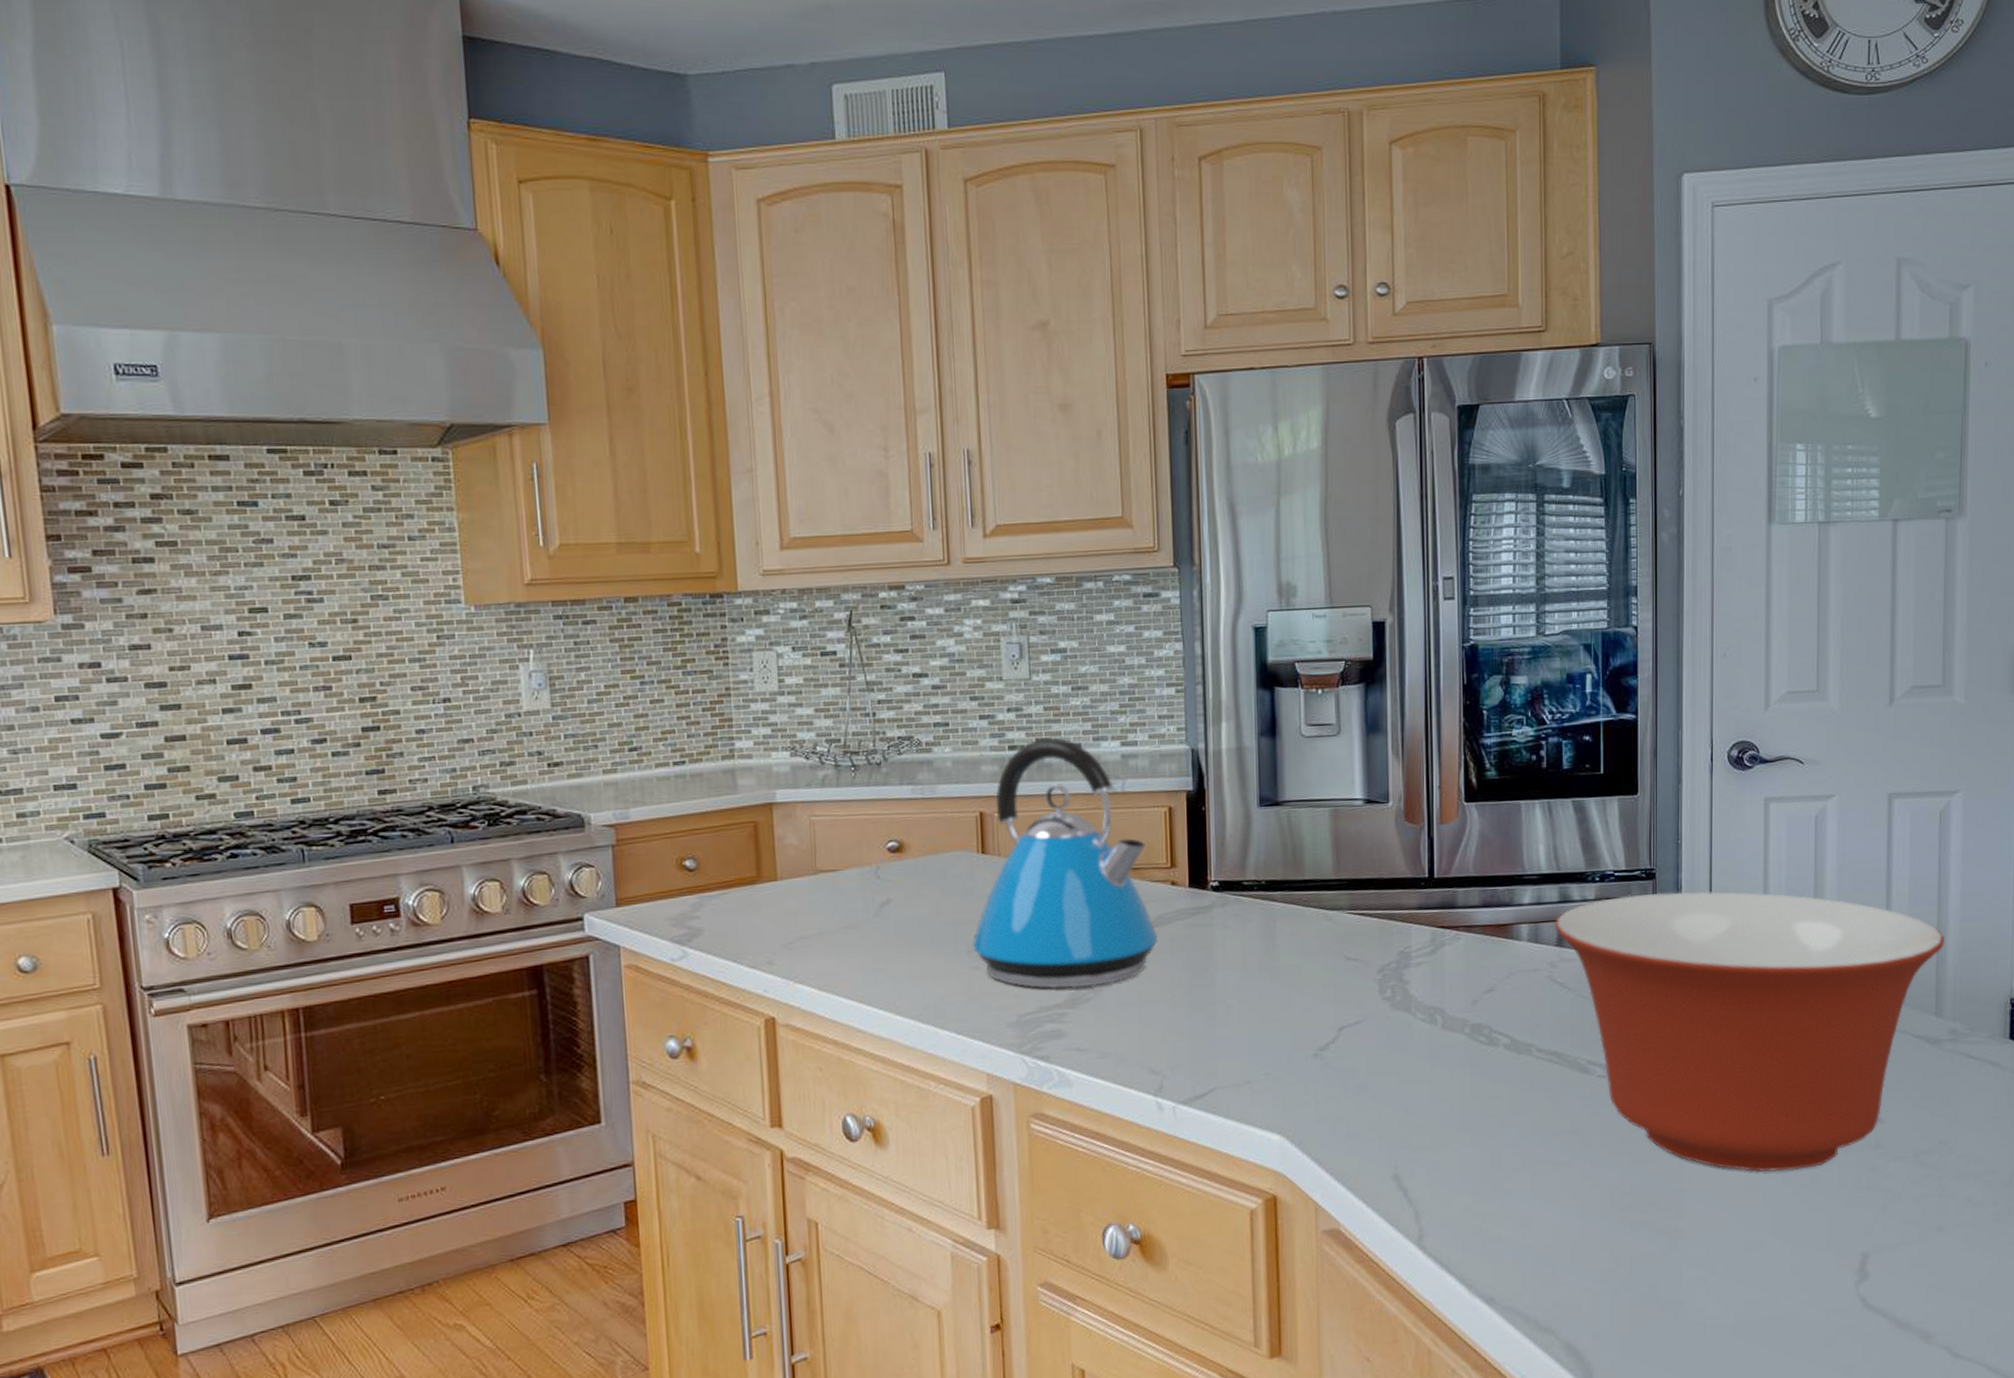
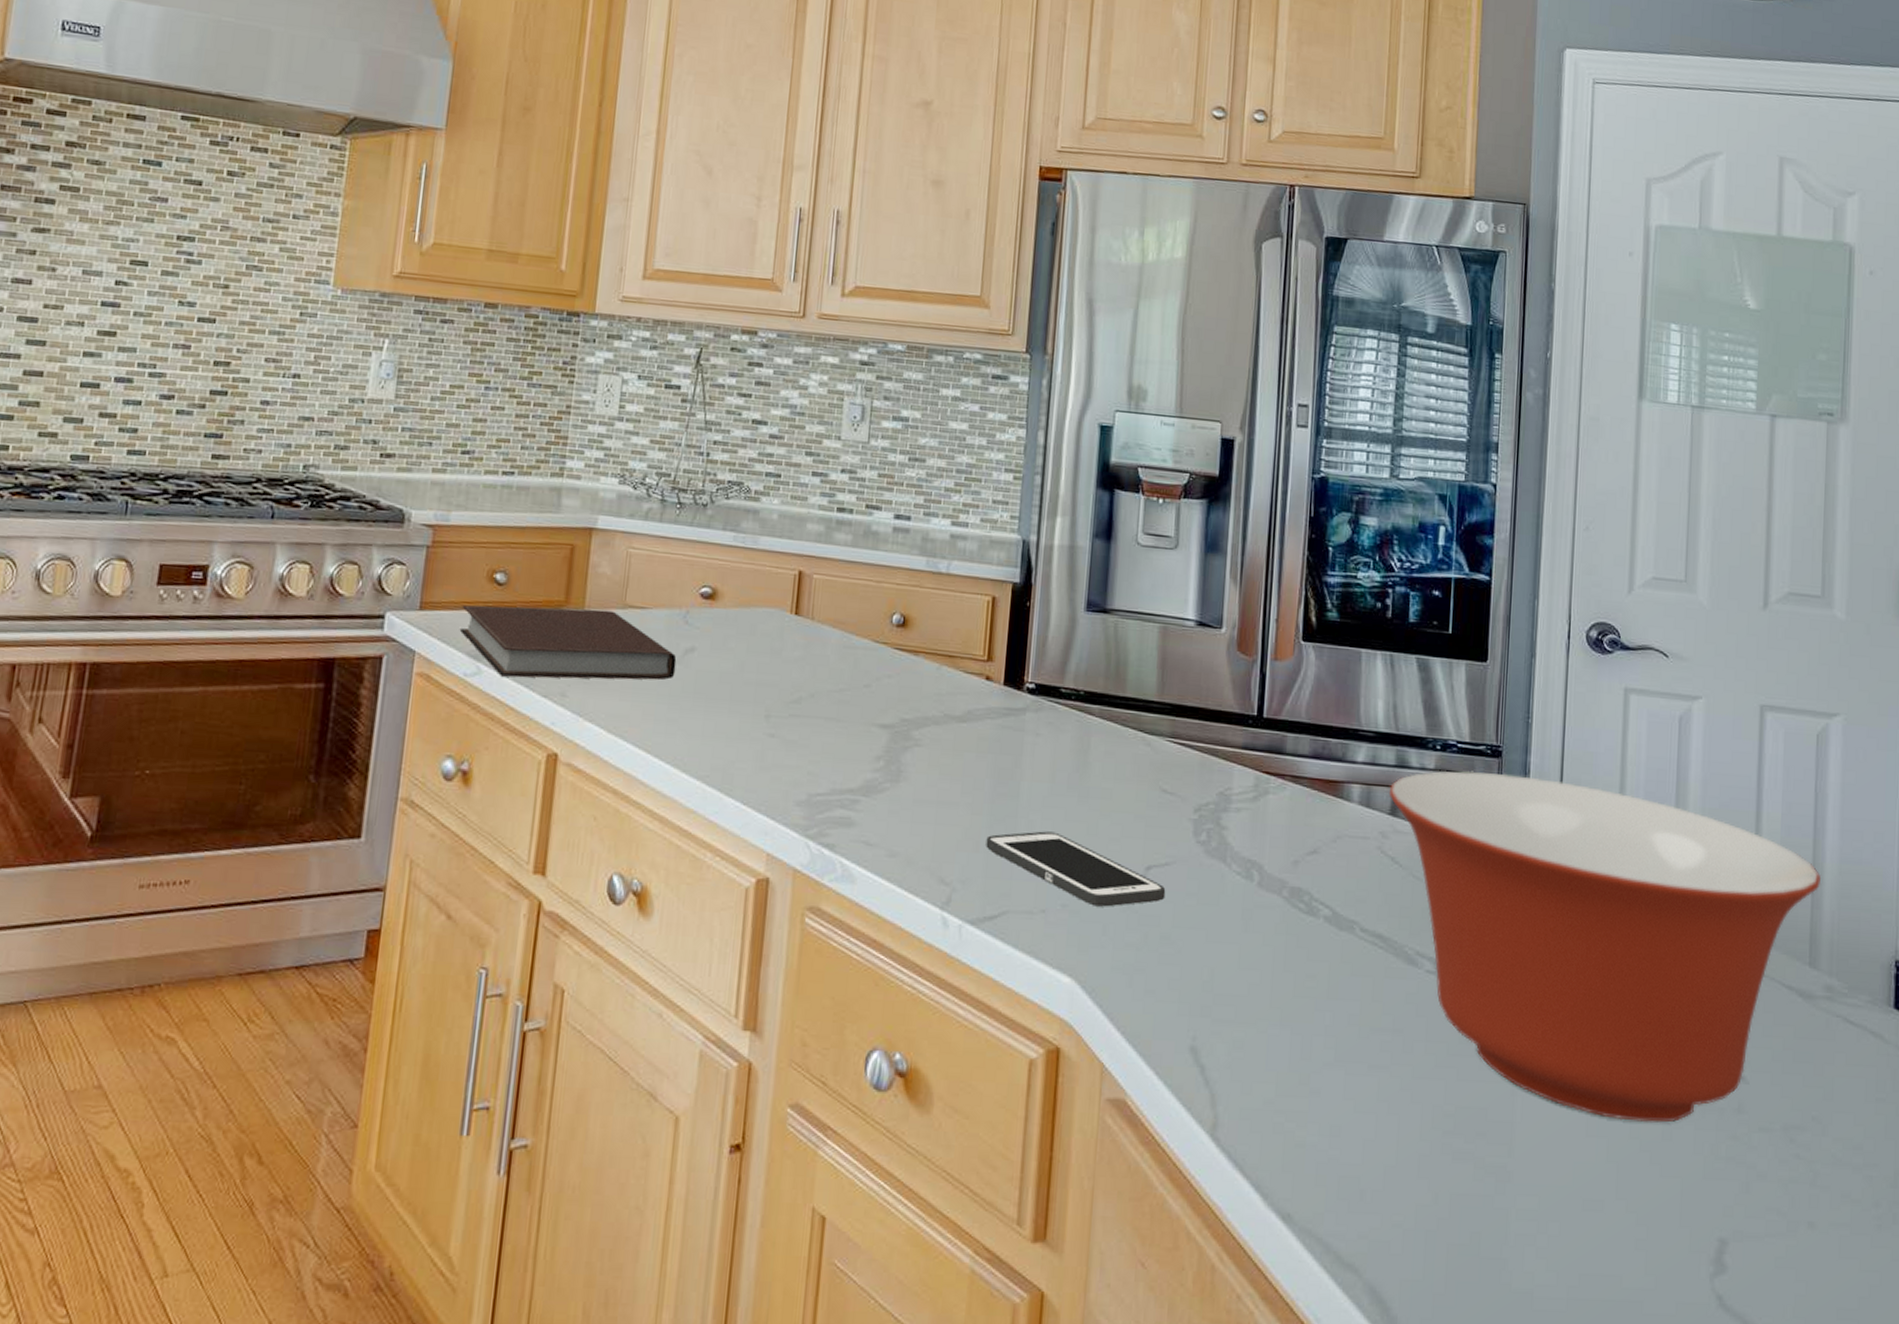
notebook: none [657,878,875,956] -> present [459,605,677,680]
kettle: present [973,737,1157,989] -> none [772,504,965,777]
cell phone: none [1189,1011,1359,1070] -> present [986,831,1166,907]

